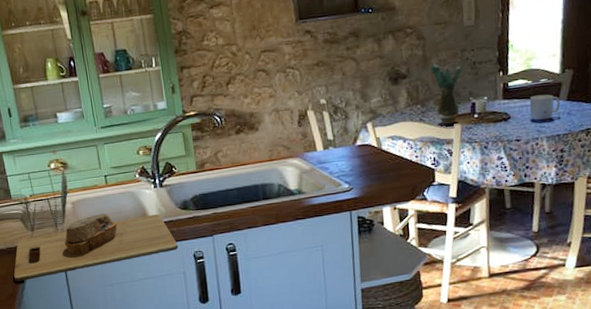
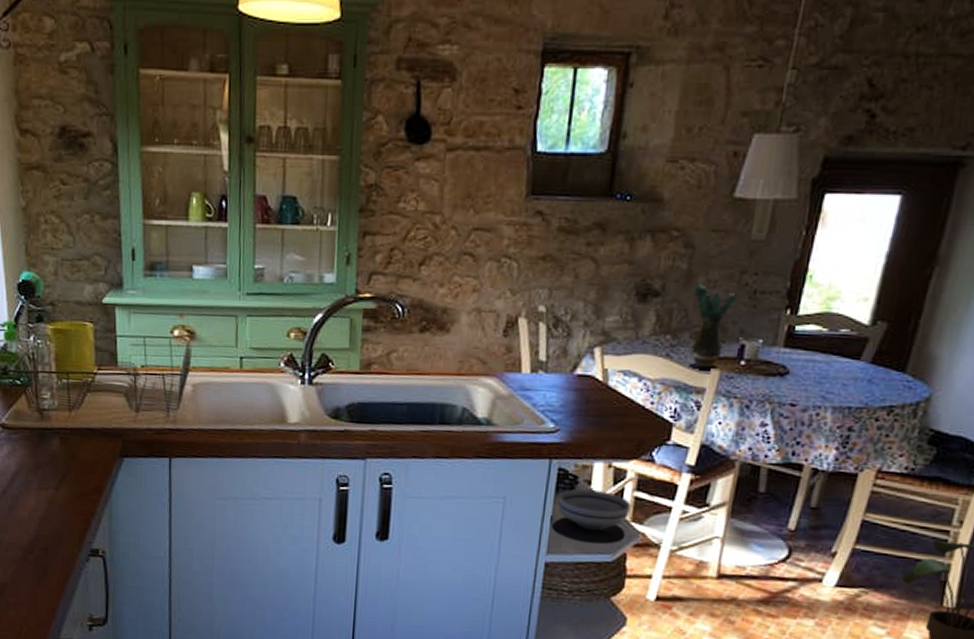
cutting board: present [13,213,179,282] -> none [104,405,319,474]
bowl: none [362,228,417,258] -> present [558,489,632,530]
mug: present [529,94,561,120] -> none [816,348,862,384]

